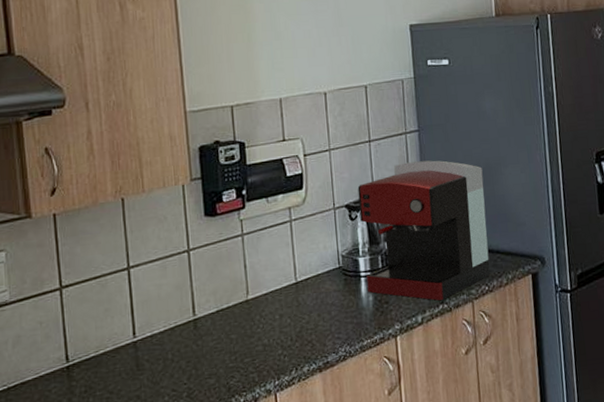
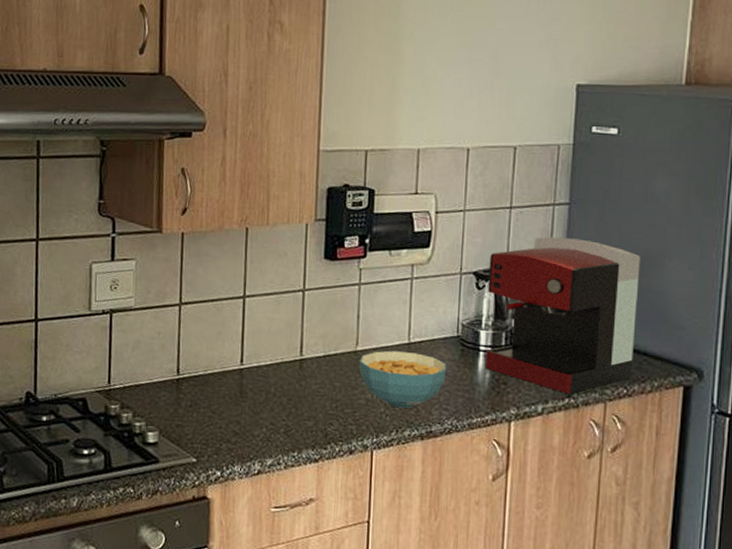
cereal bowl: none [252,290,334,347] -> present [359,350,447,409]

